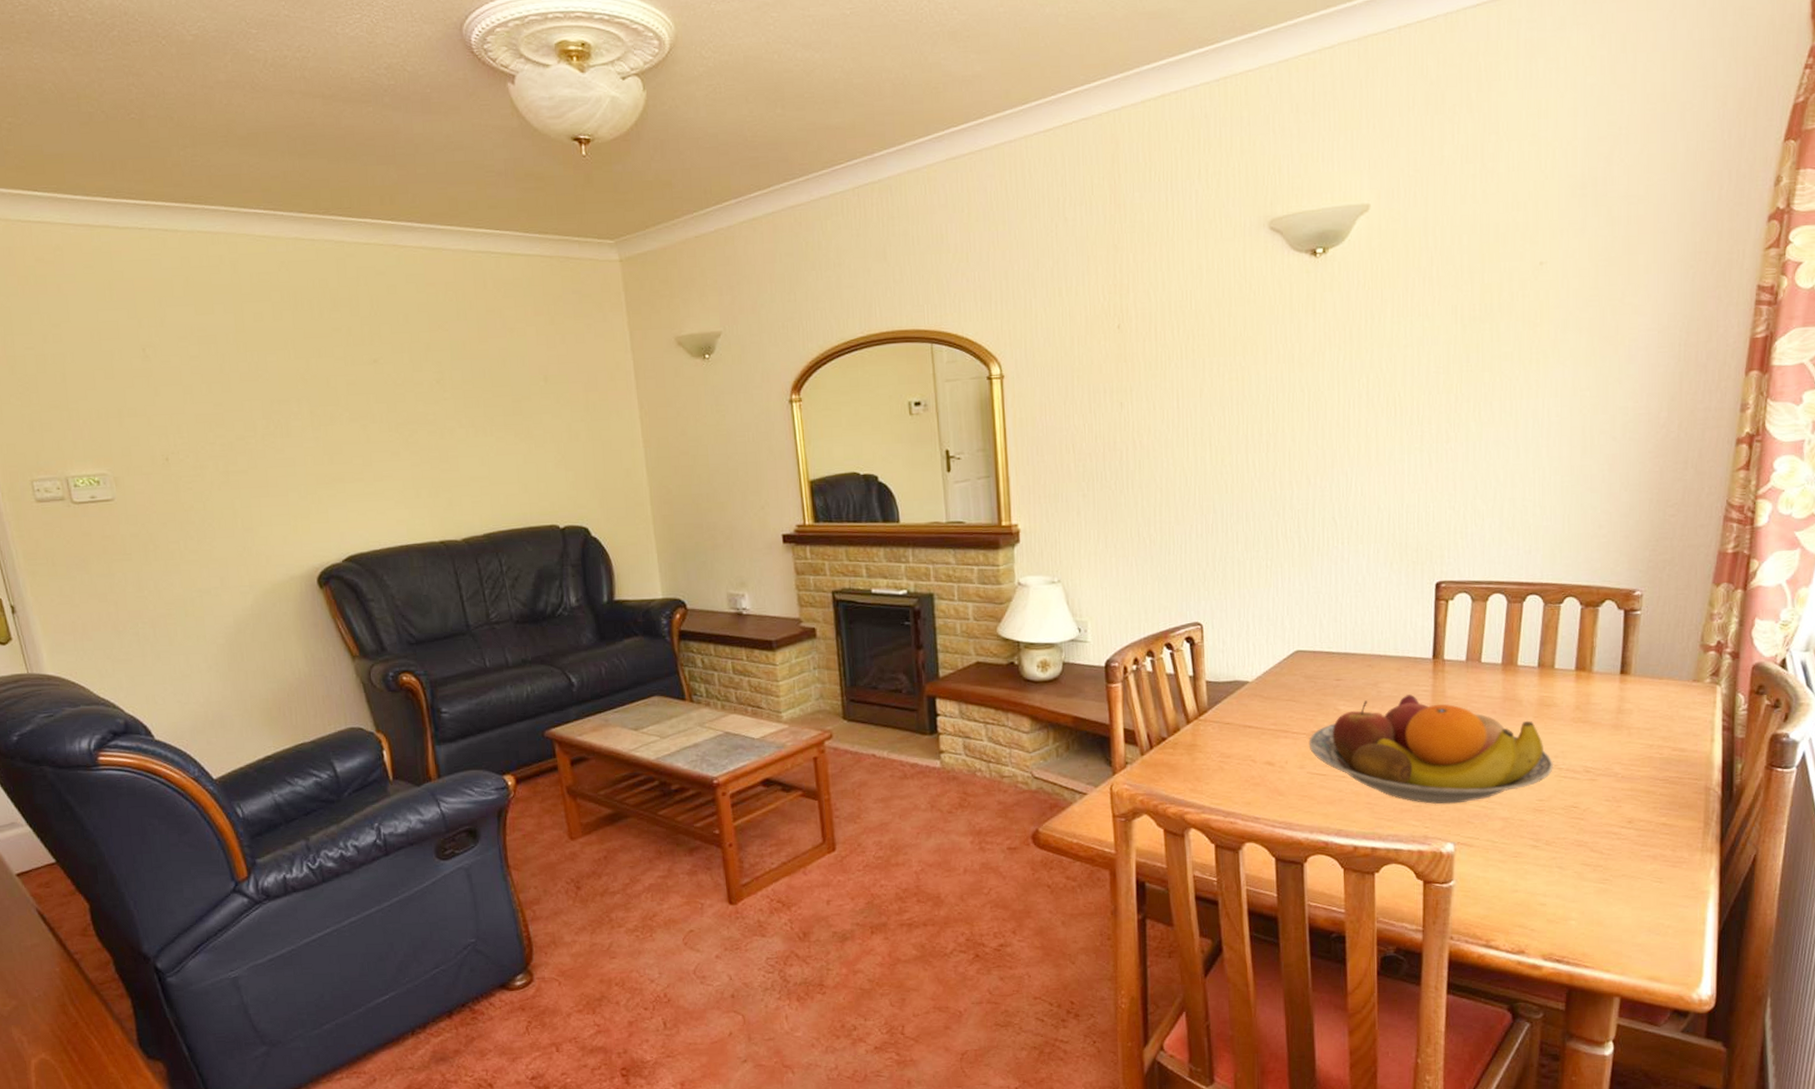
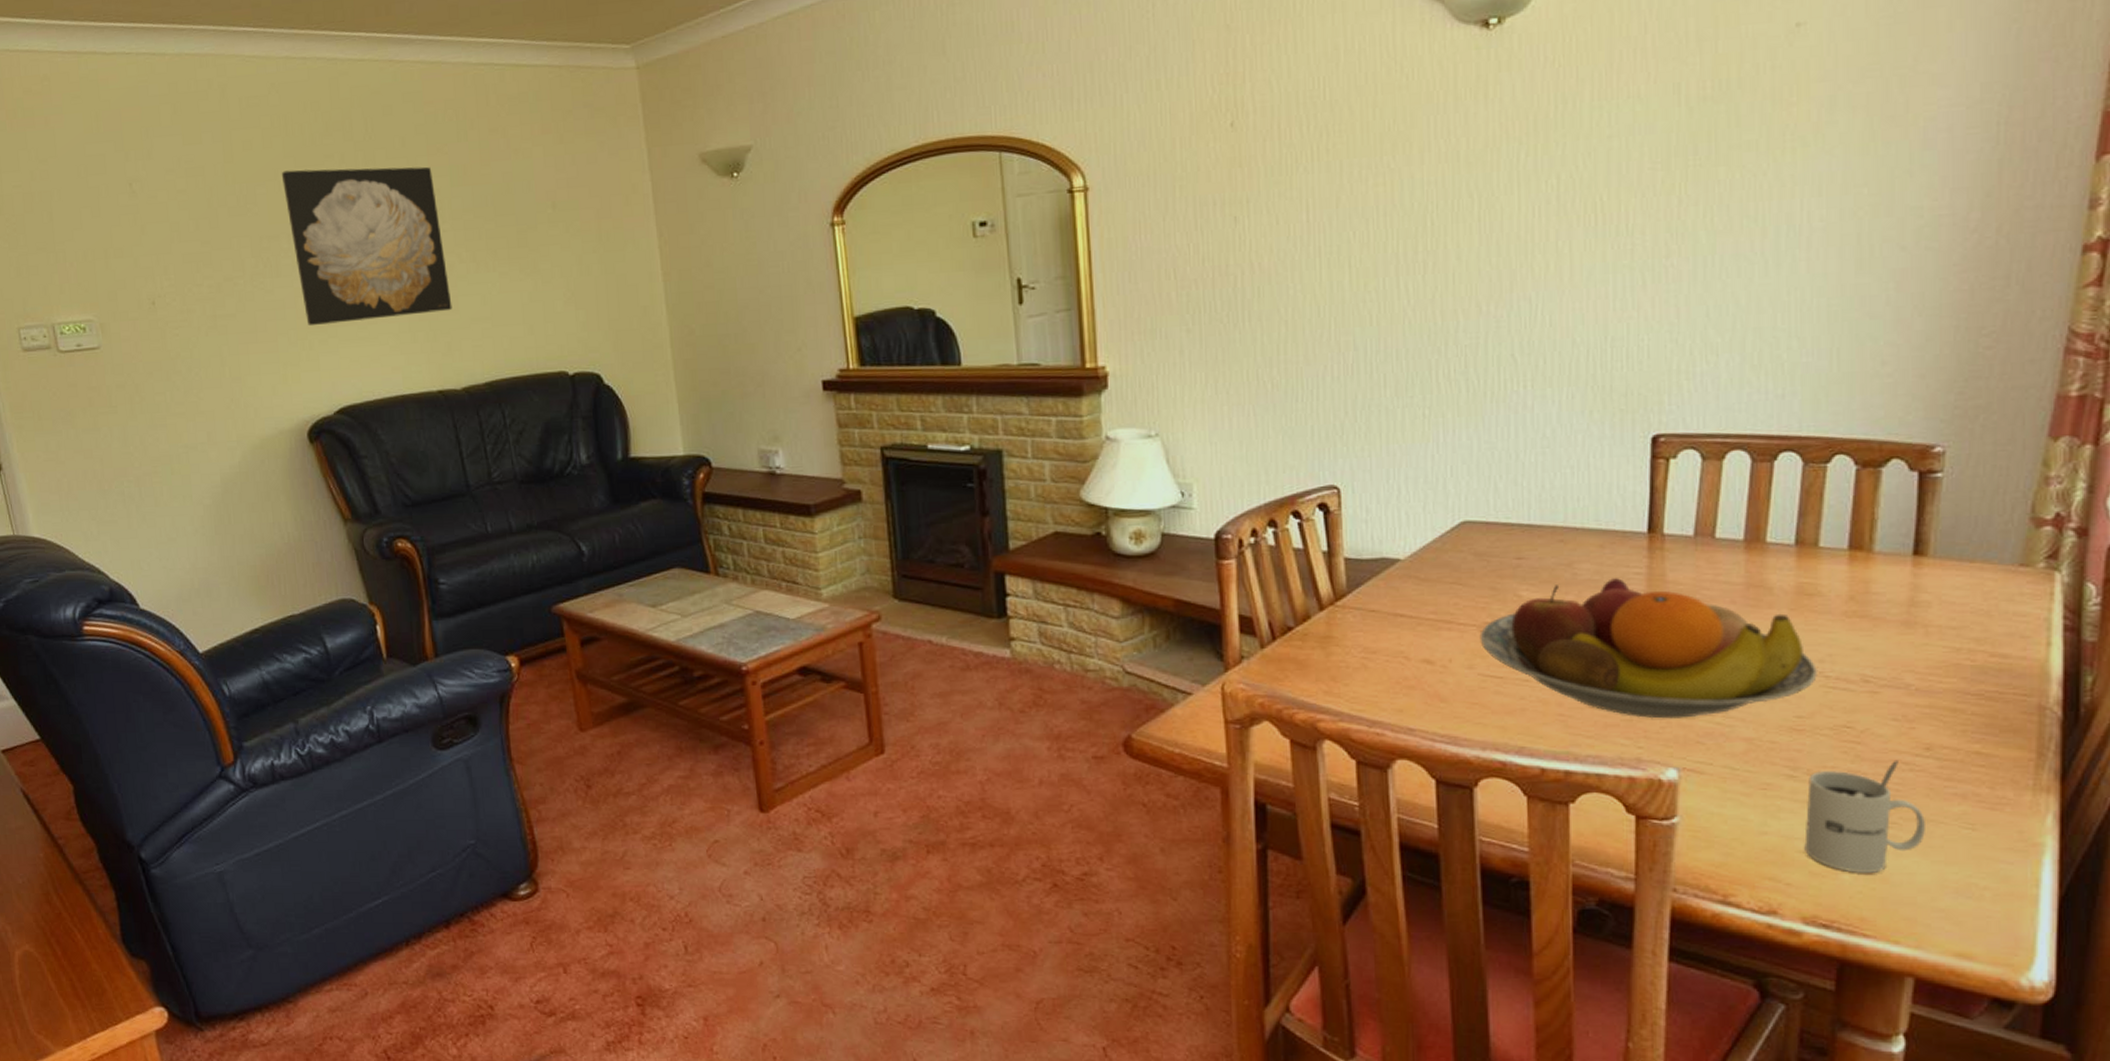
wall art: none [291,340,453,481] -> present [281,166,453,325]
mug: none [1544,831,1628,919] -> present [1804,759,1925,873]

